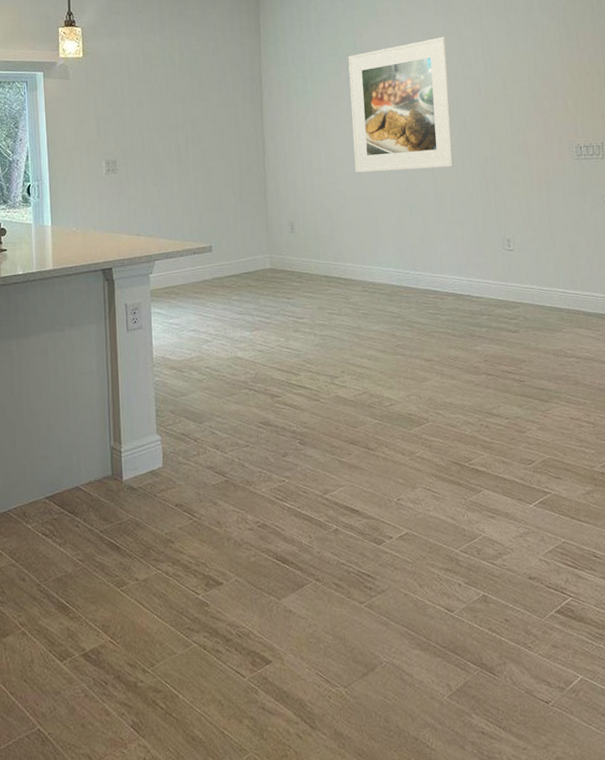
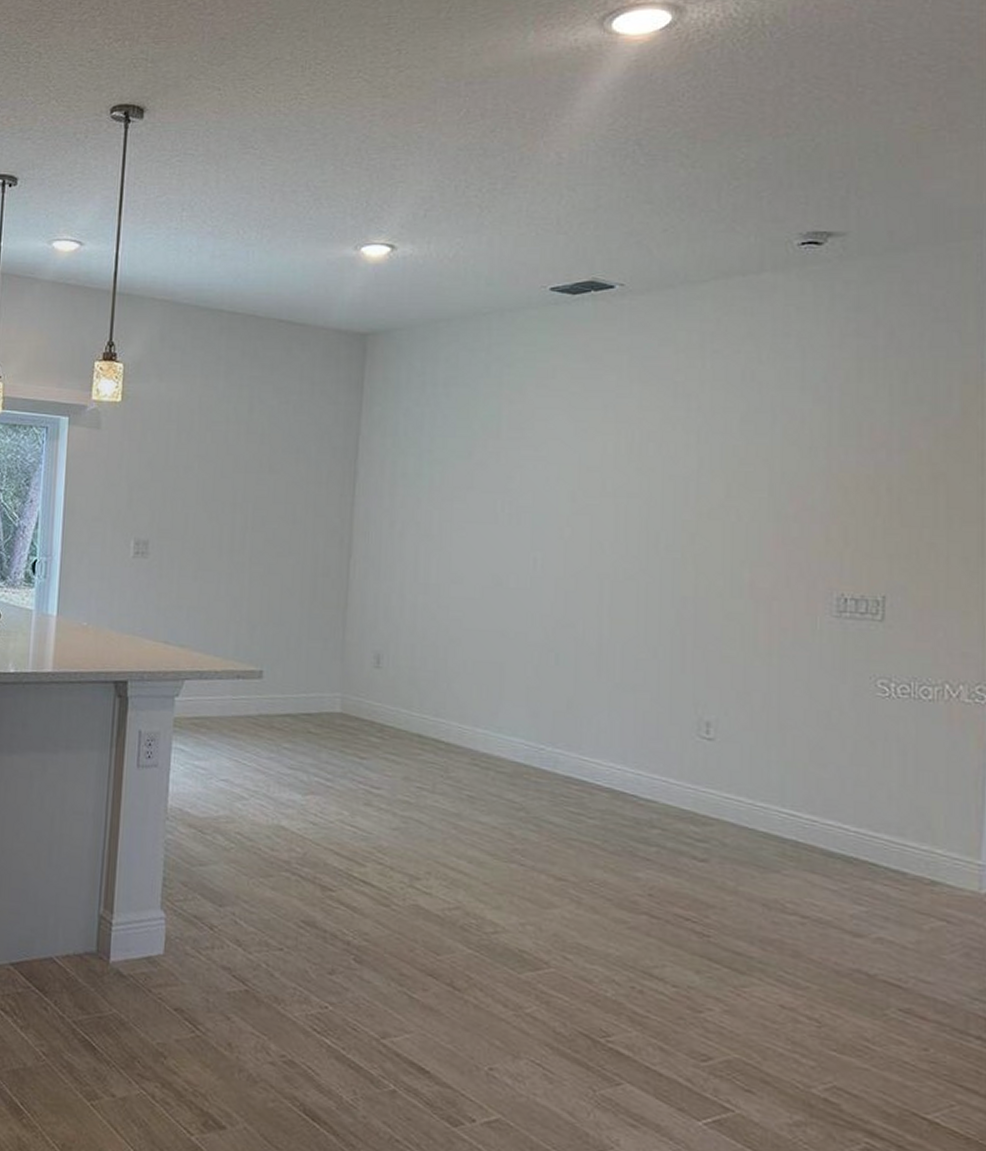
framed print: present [348,36,454,173] -> none [479,414,641,605]

